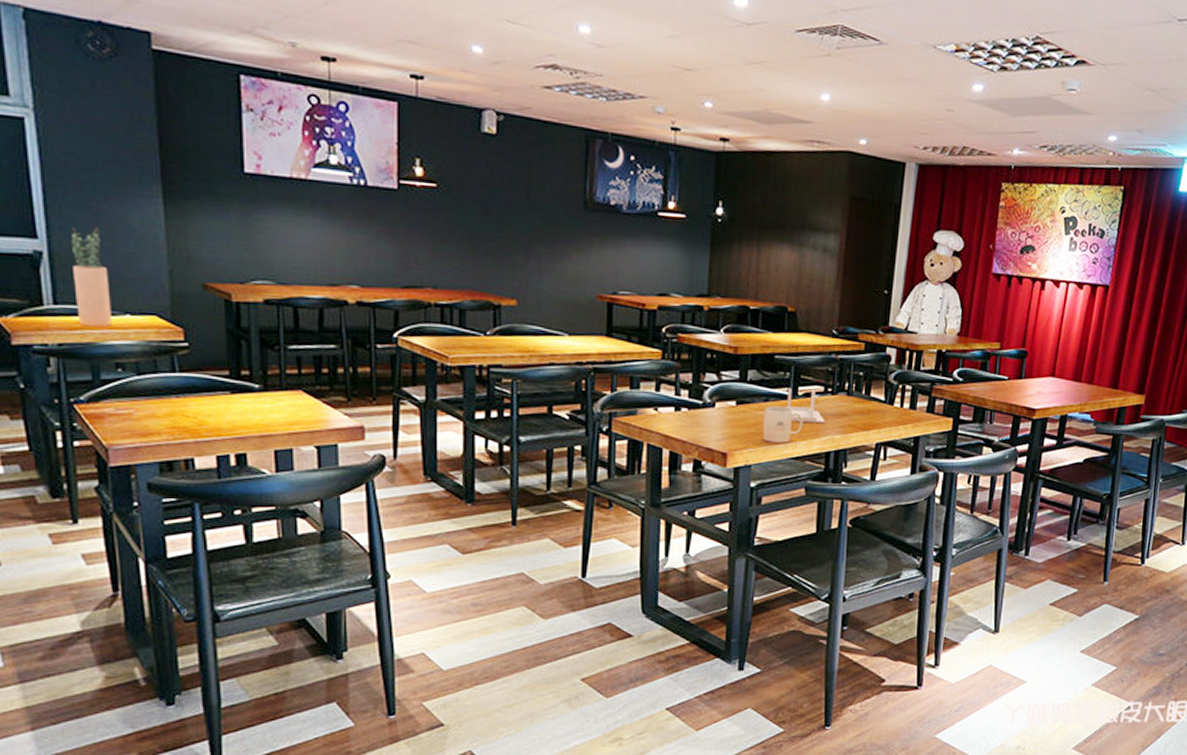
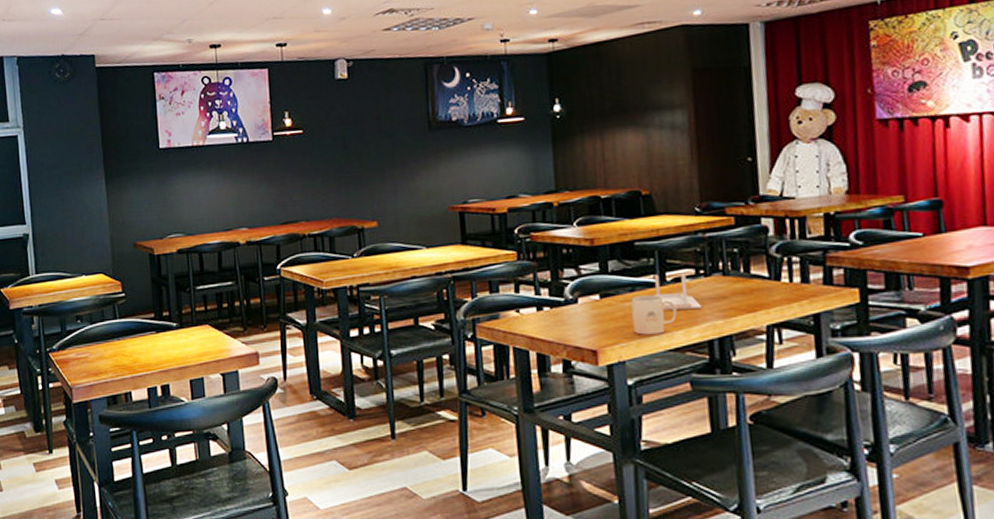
vase: present [70,227,112,328] -> none [46,209,73,289]

